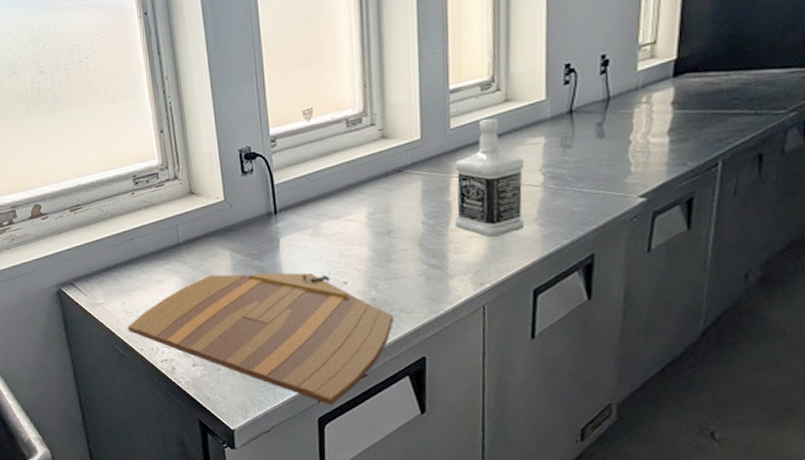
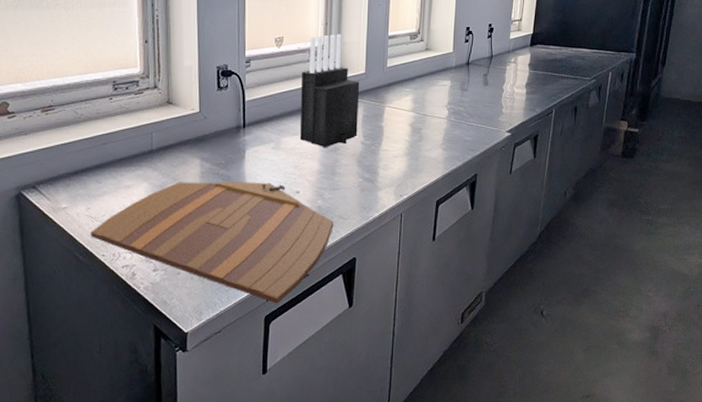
knife block: none [338,95,416,232] -> present [300,33,360,148]
bottle: present [454,119,525,237] -> none [385,63,436,158]

